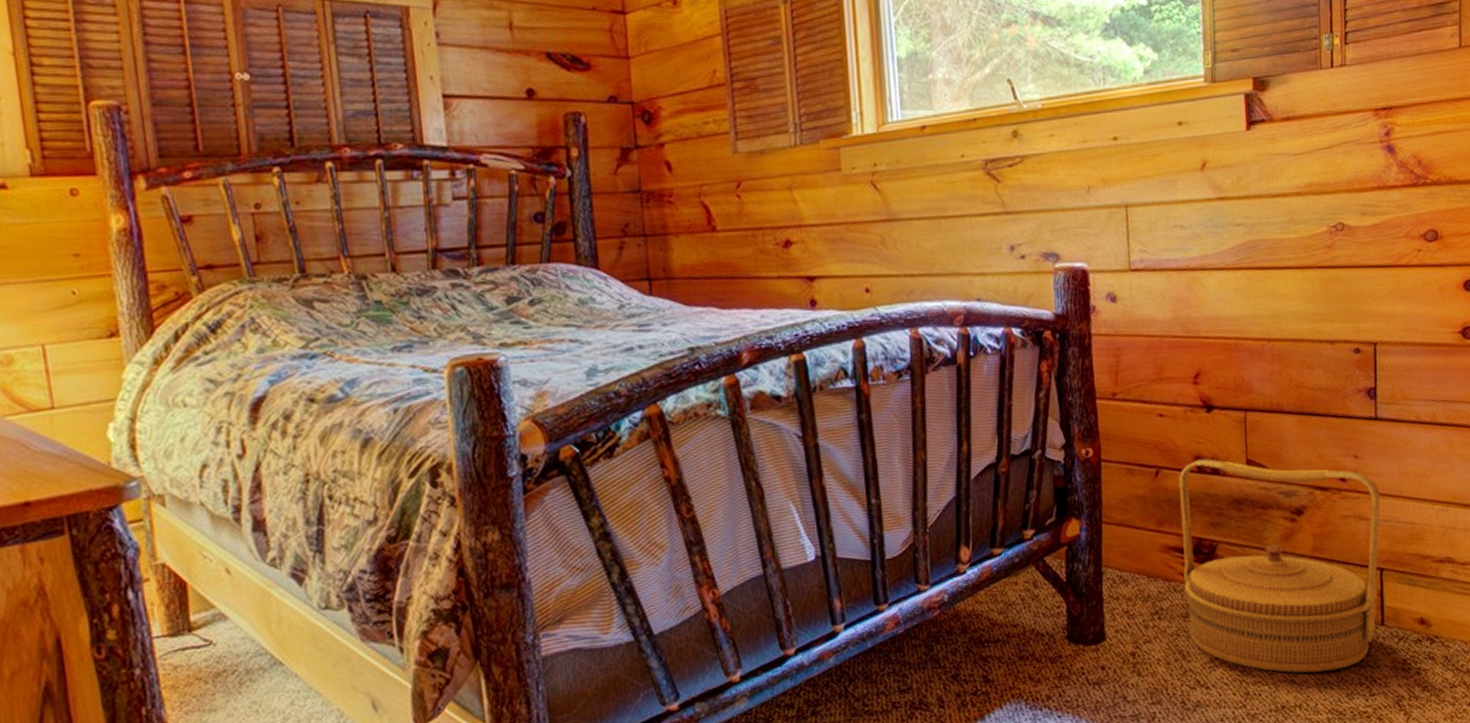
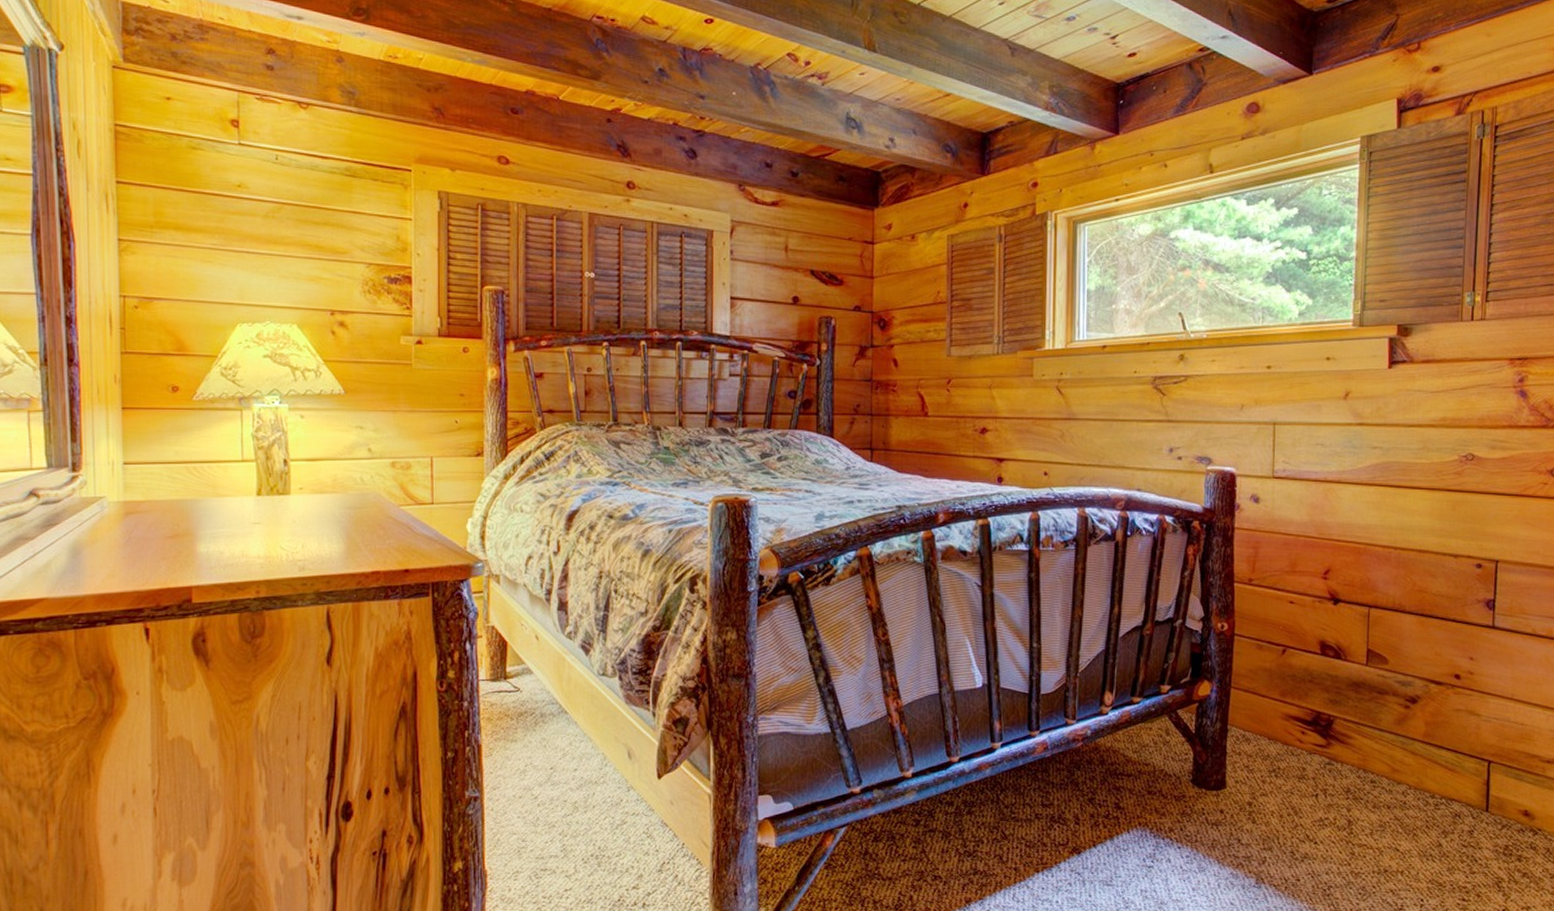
woven basket: present [1178,458,1381,674] -> none [1300,643,1493,846]

